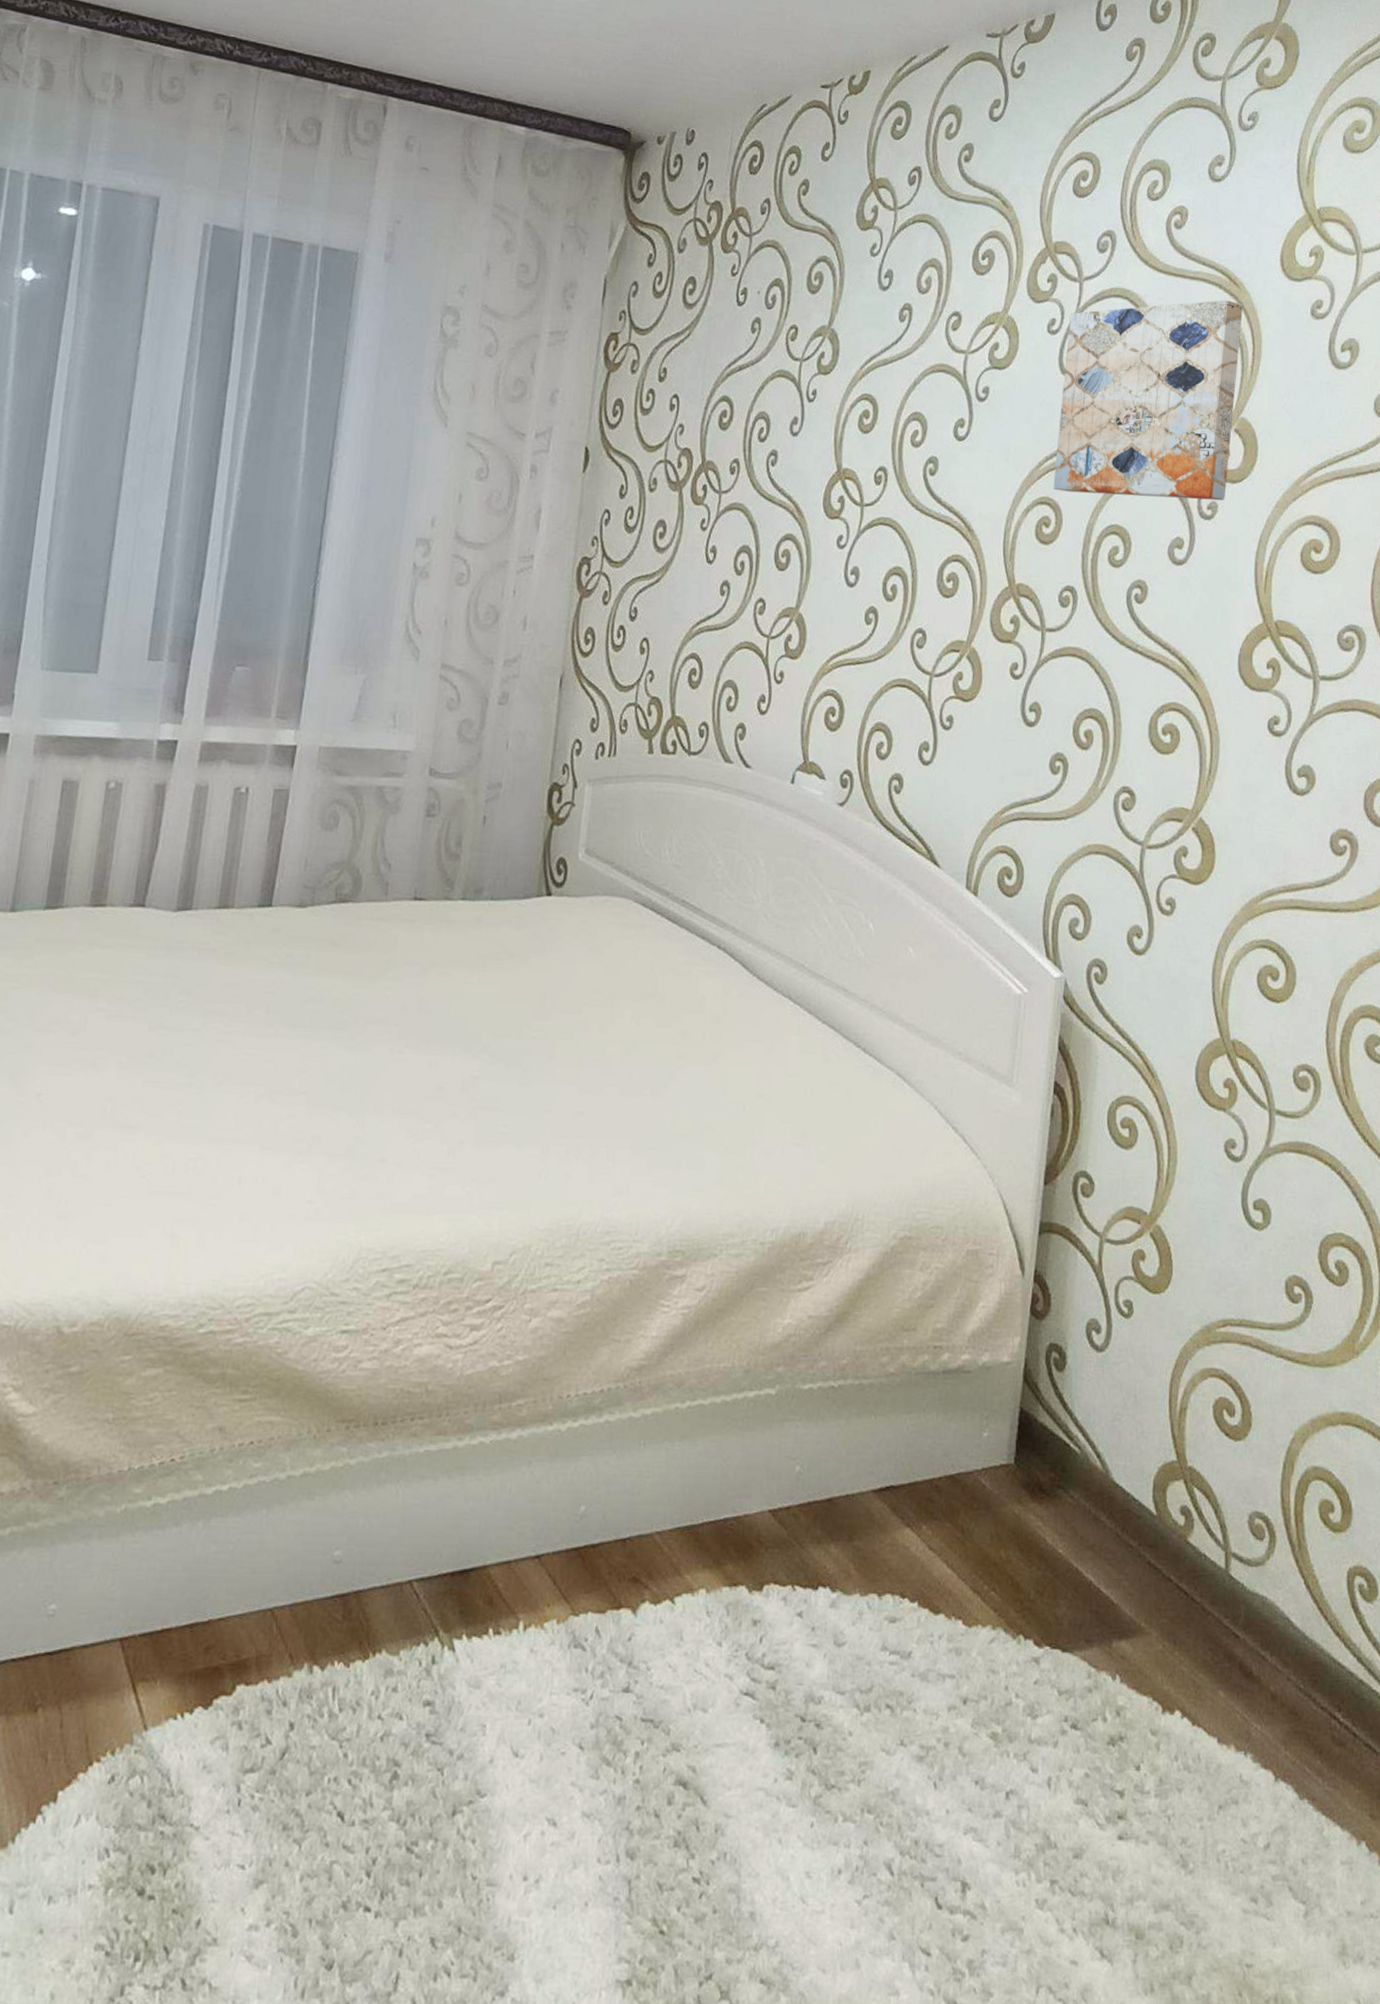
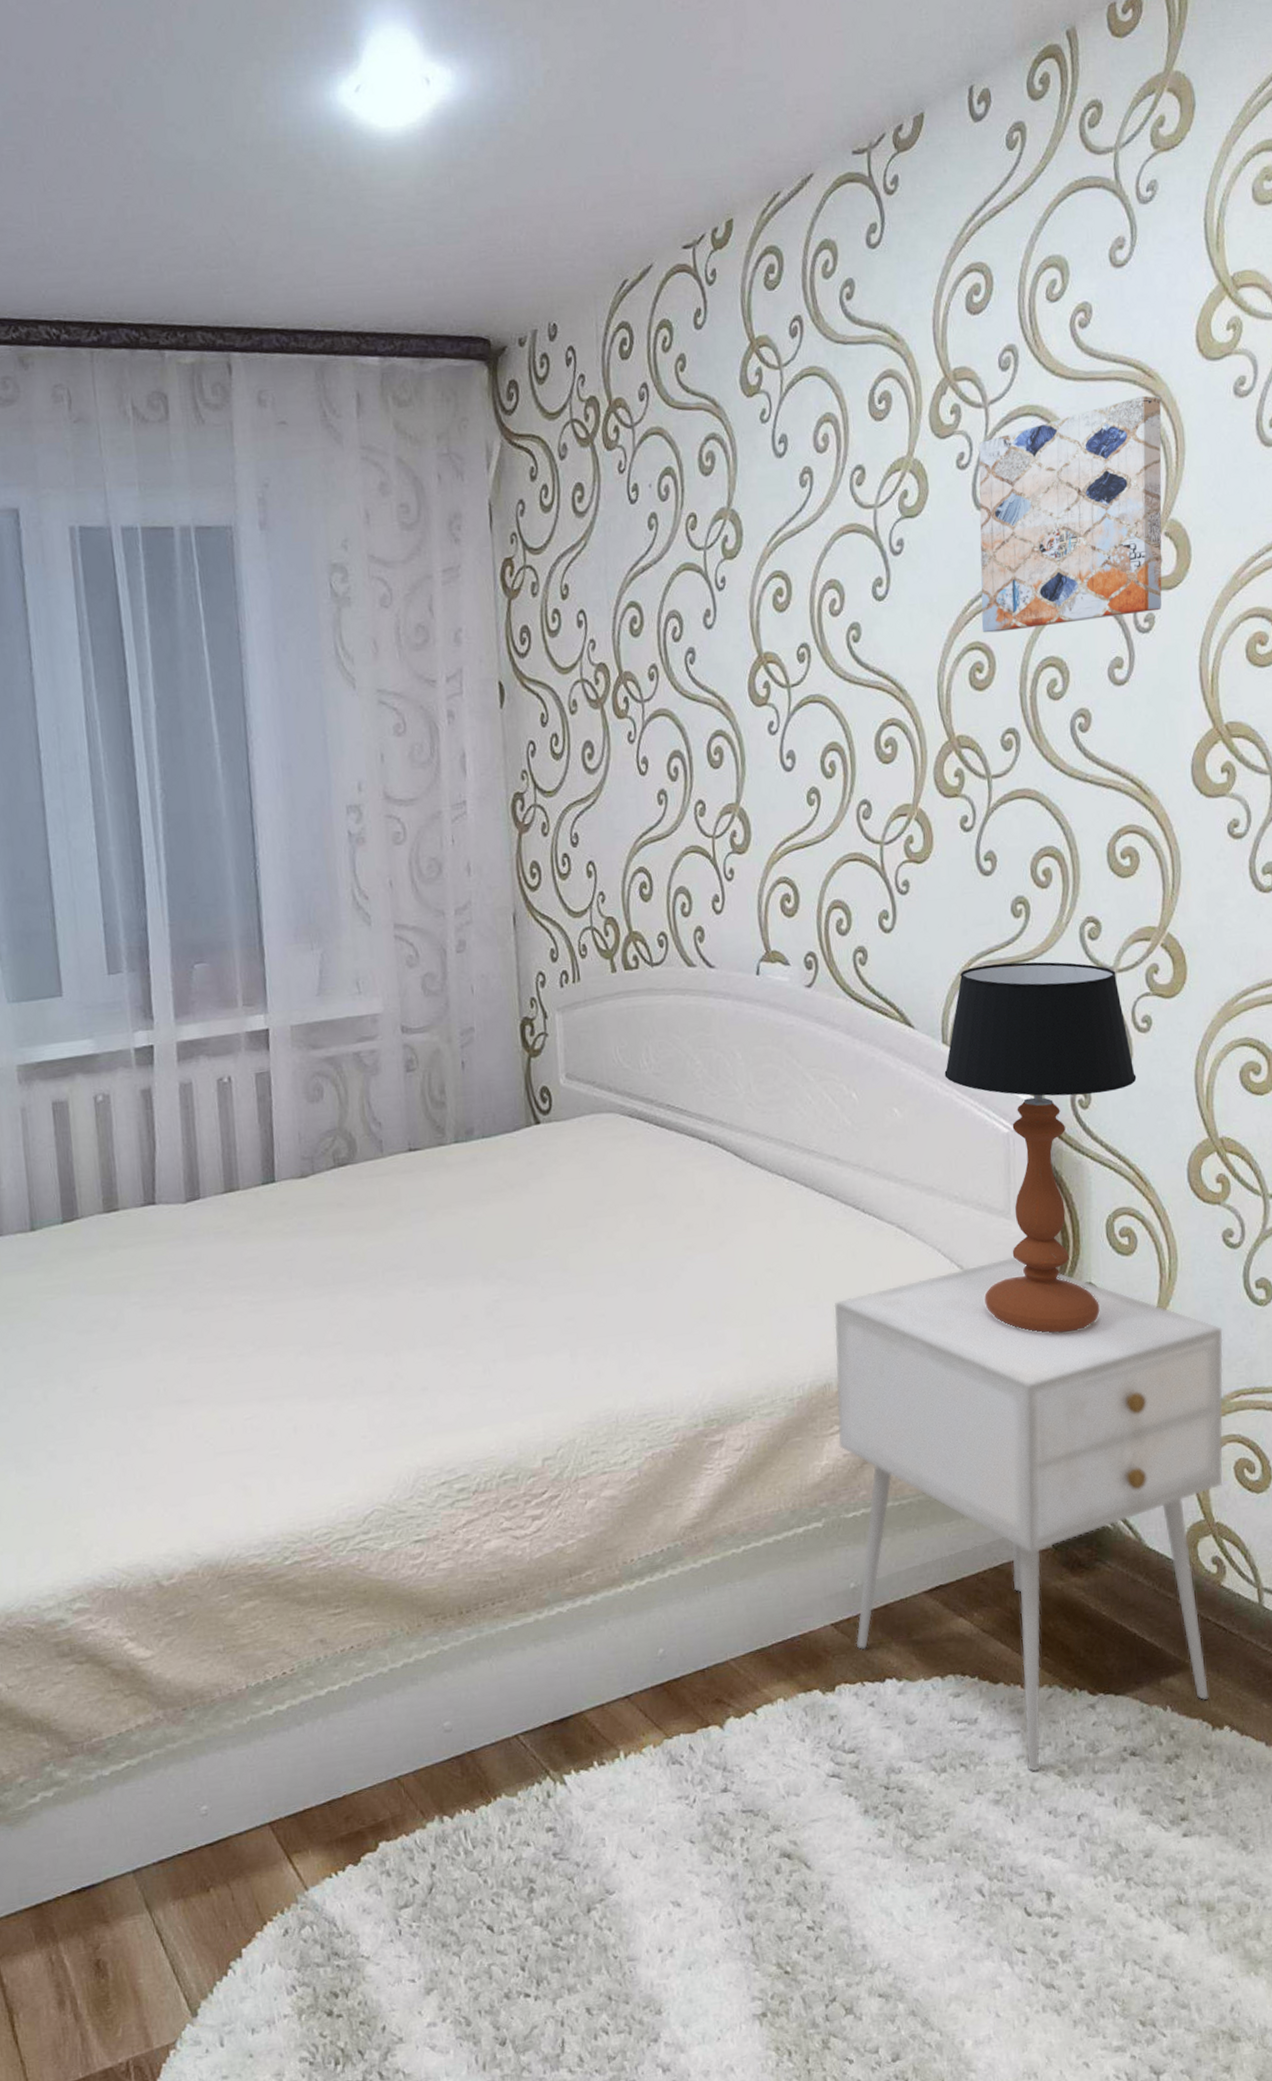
nightstand: none [792,1128,1215,1729] -> present [834,1257,1223,1773]
table lamp: none [964,816,1155,1222] -> present [944,961,1137,1333]

